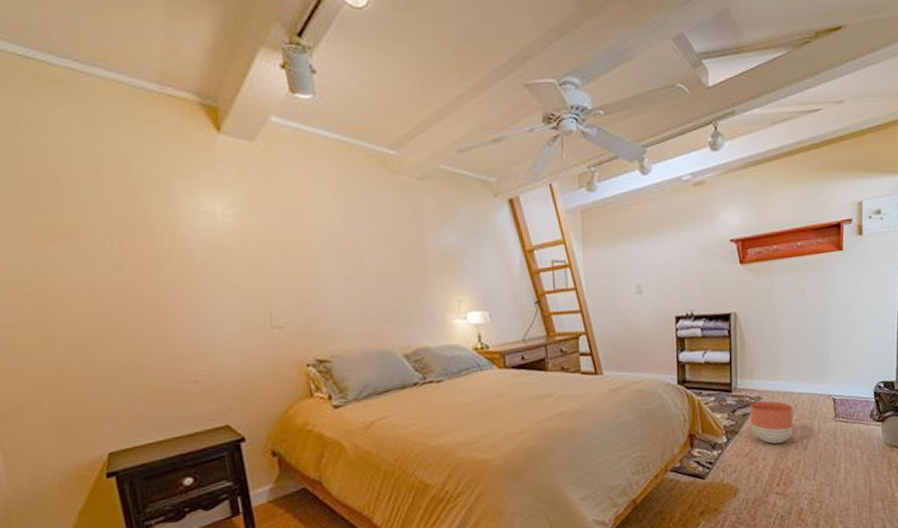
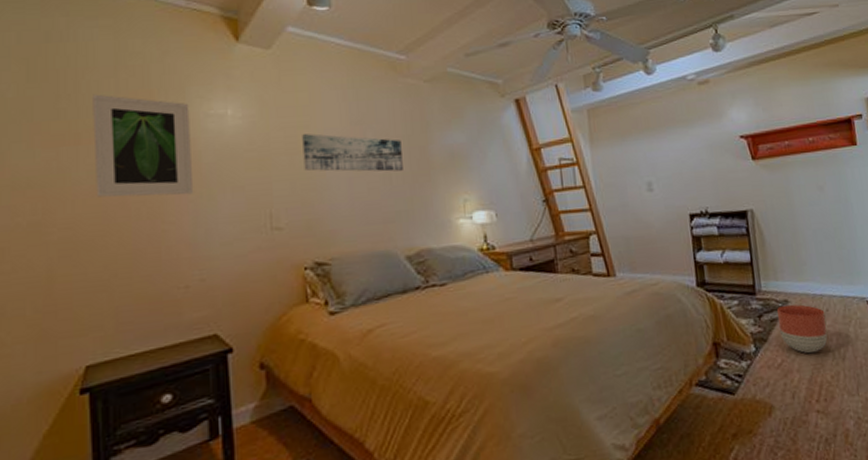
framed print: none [74,188,192,295] -> present [93,94,194,198]
wall art: none [295,232,398,272] -> present [302,133,403,172]

